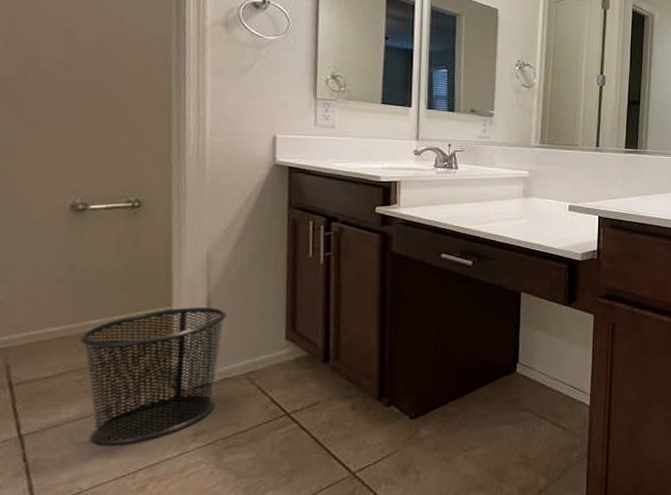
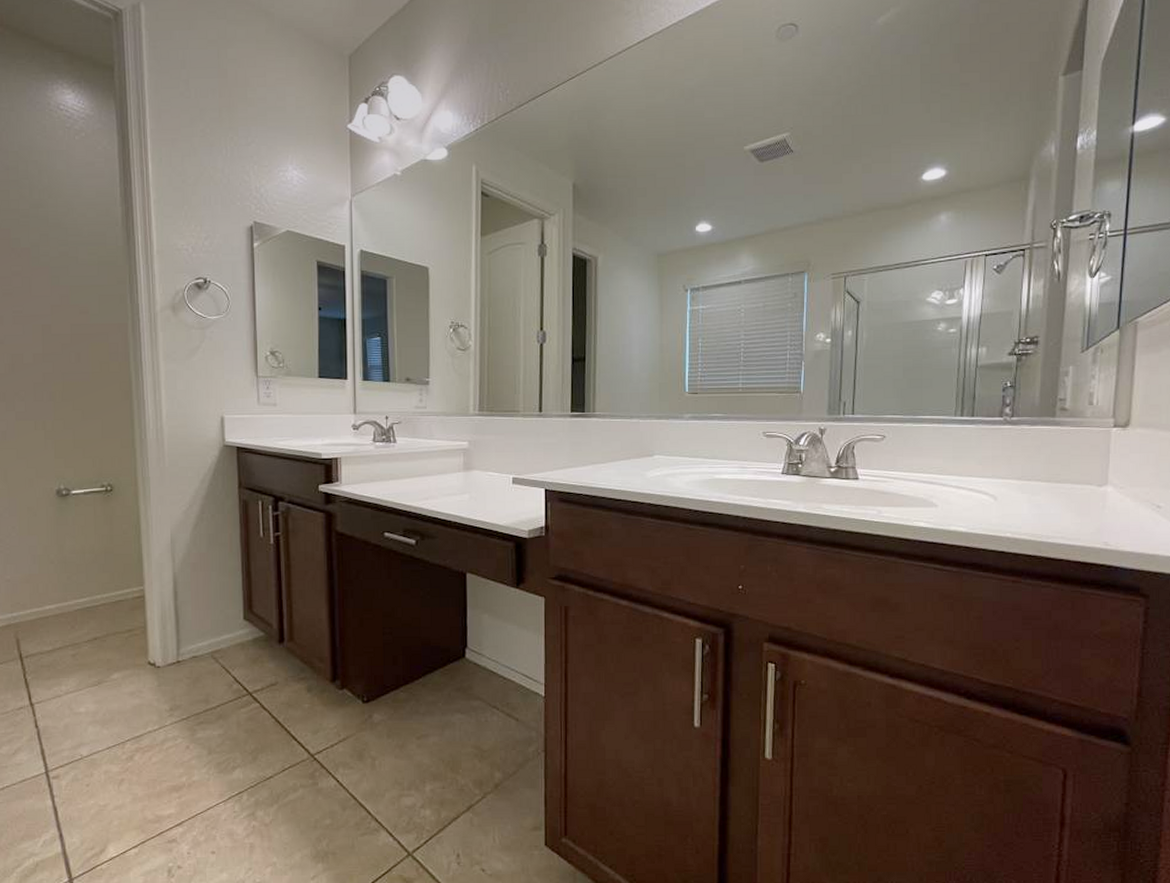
waste bin: present [79,307,227,445] -> none [71,587,191,716]

